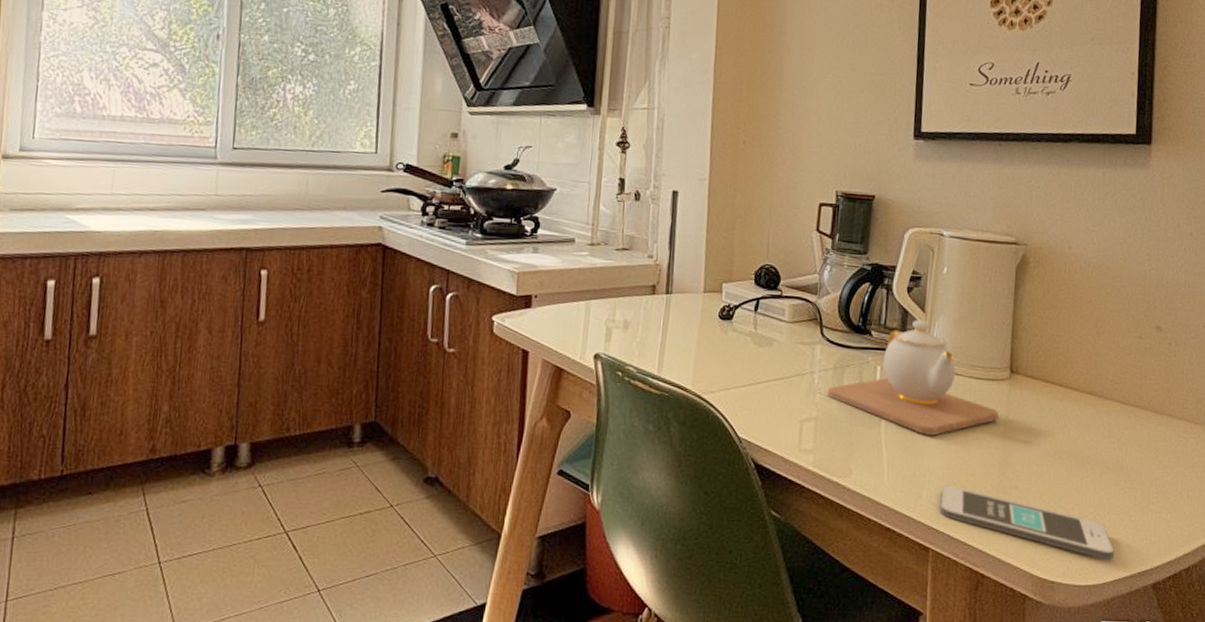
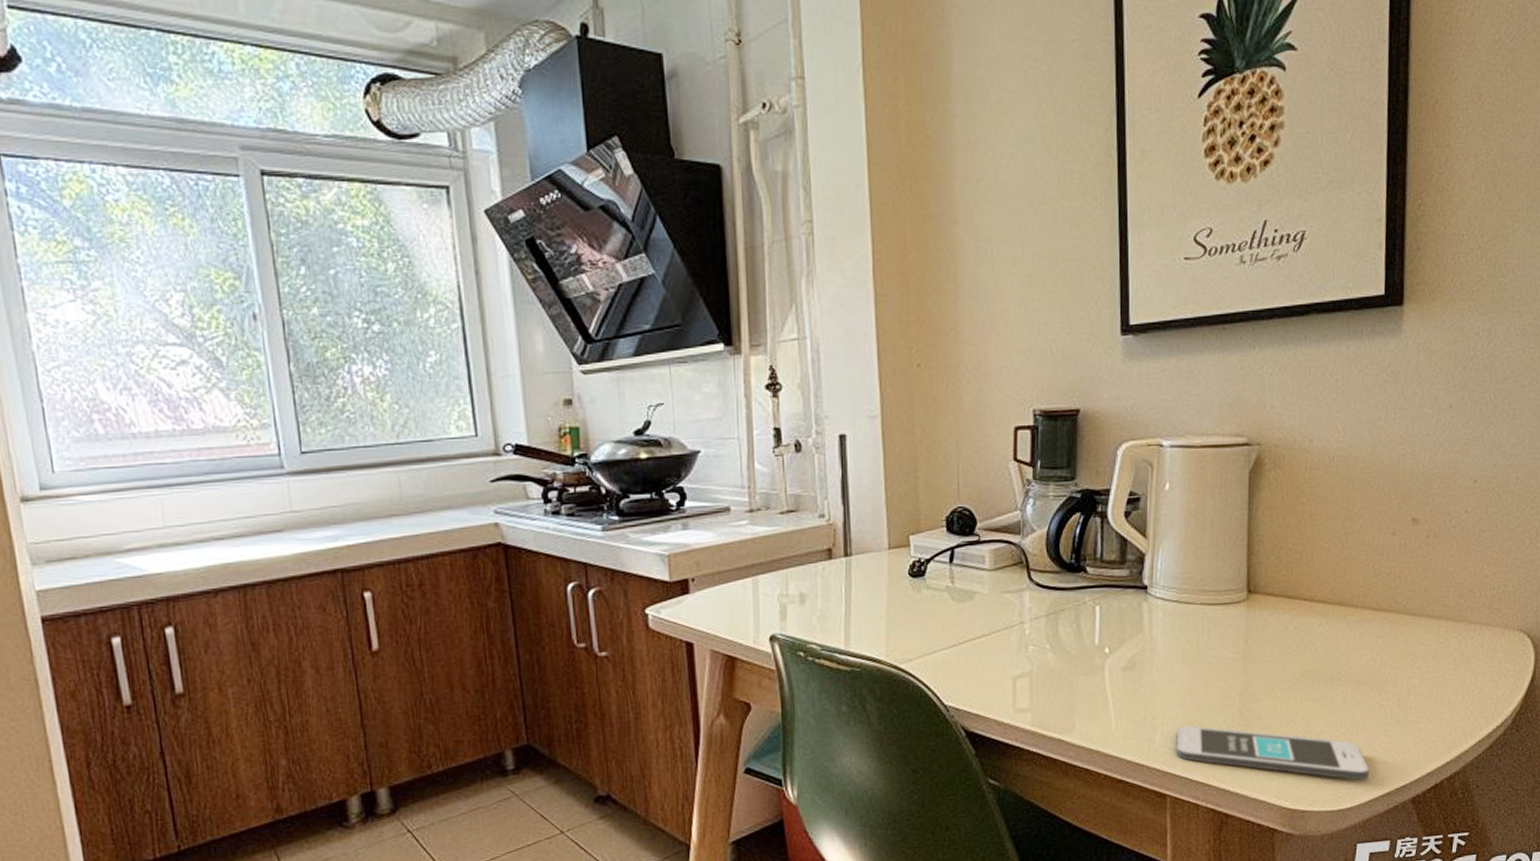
teapot: present [827,320,999,435] -> none [1041,547,1236,675]

